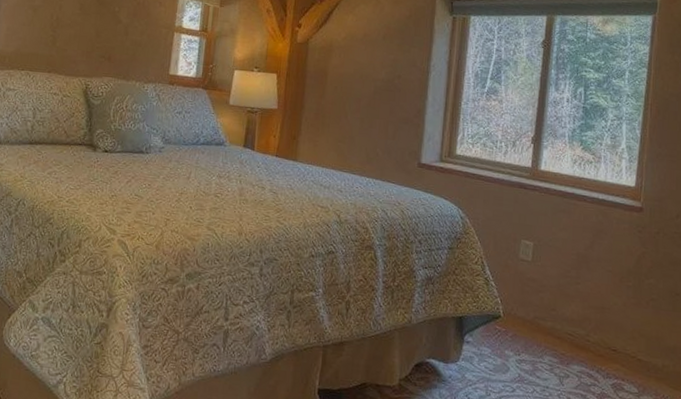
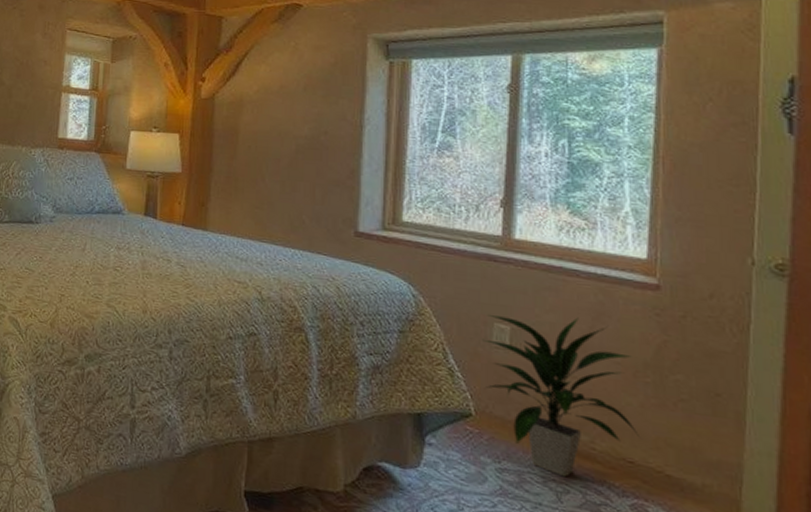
indoor plant: none [512,233,621,365] -> present [482,315,639,478]

